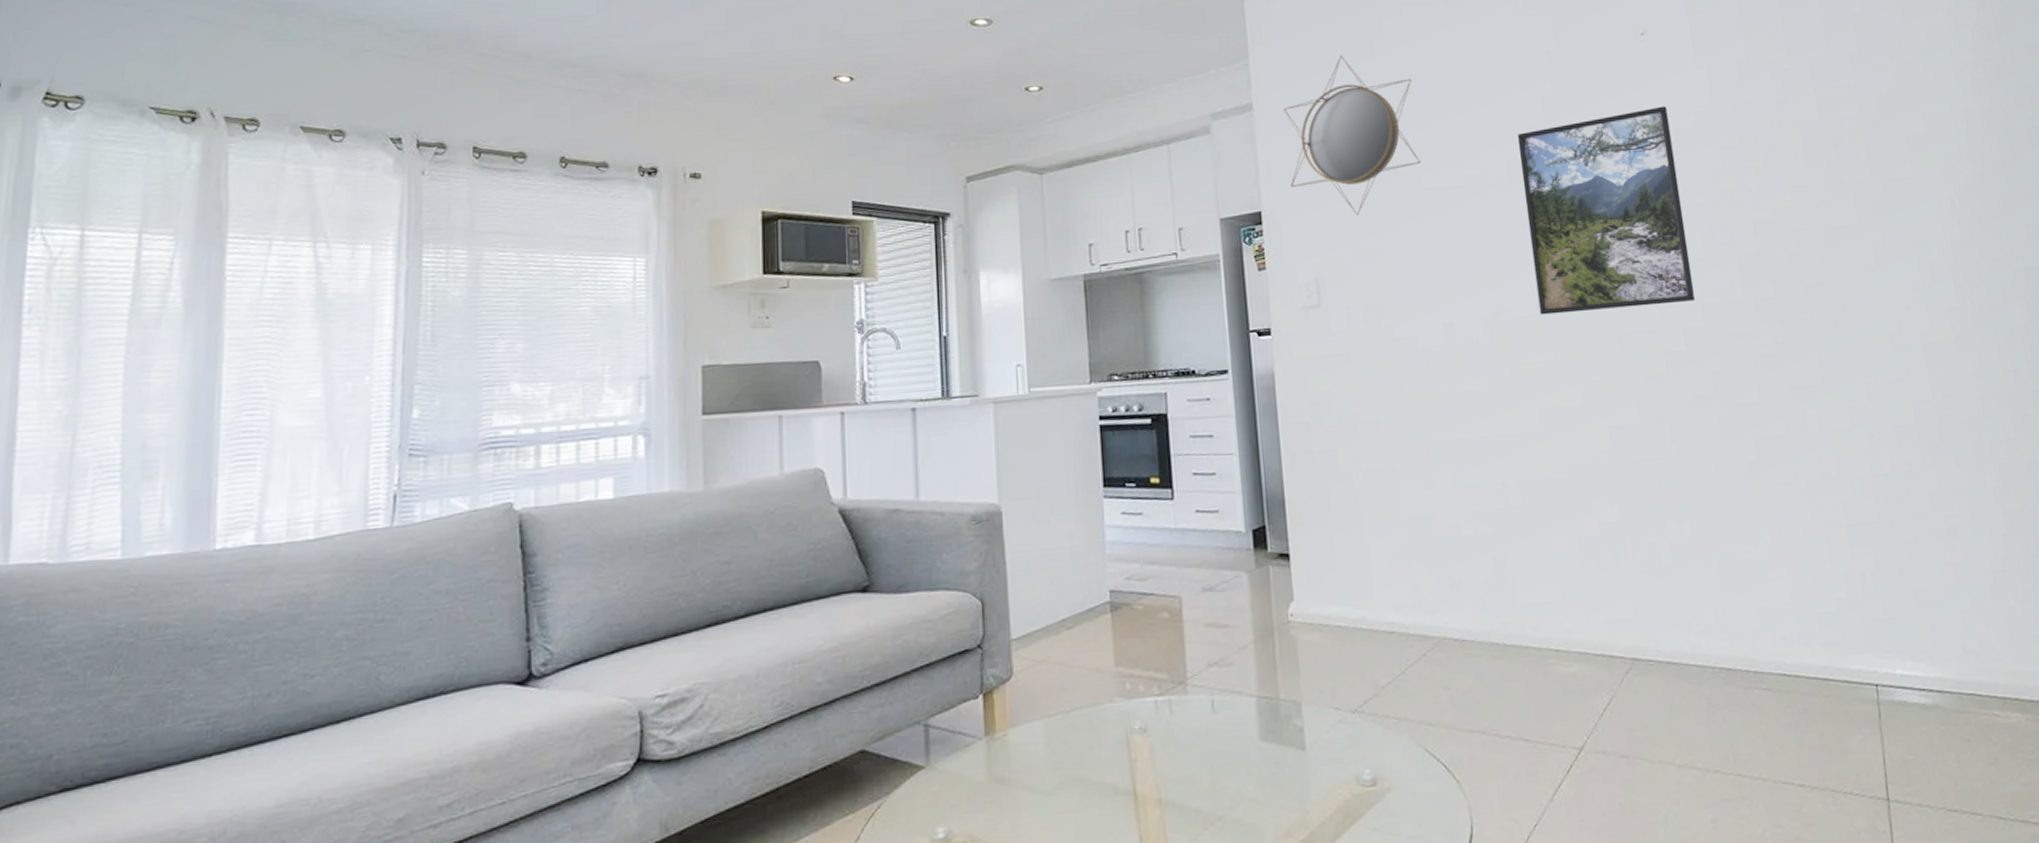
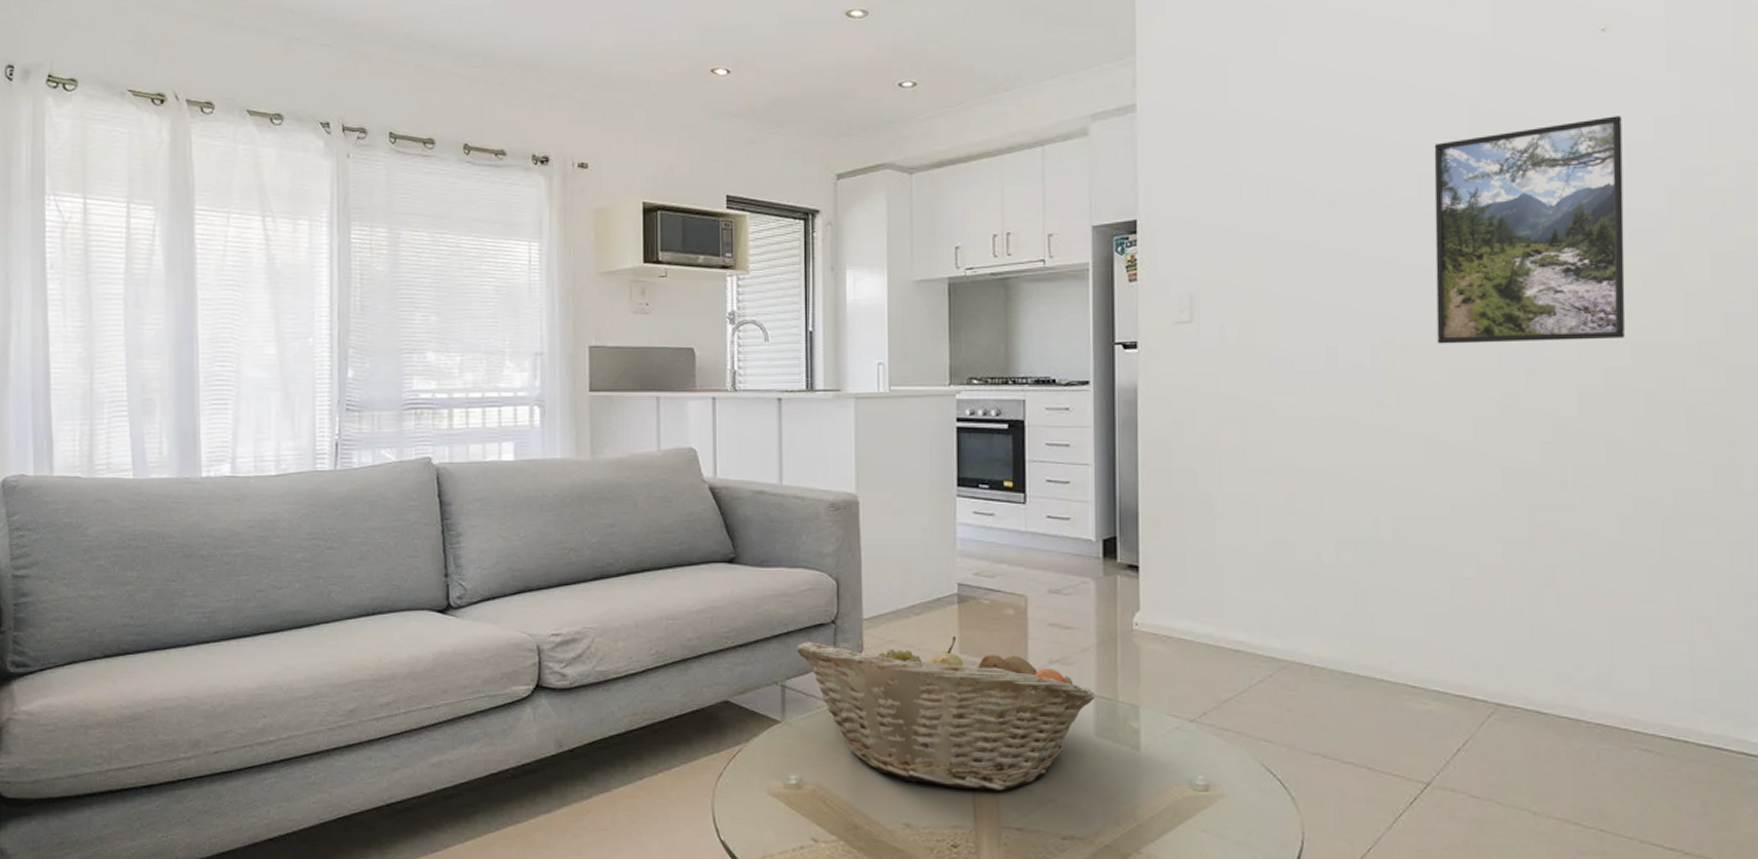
fruit basket: none [940,647,1258,819] -> present [797,636,1096,791]
home mirror: present [1283,55,1420,216] -> none [1170,52,1318,229]

